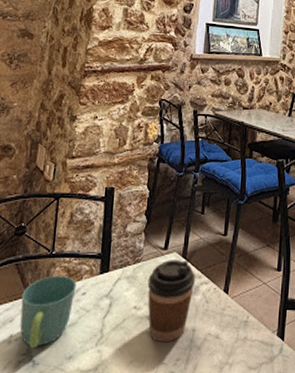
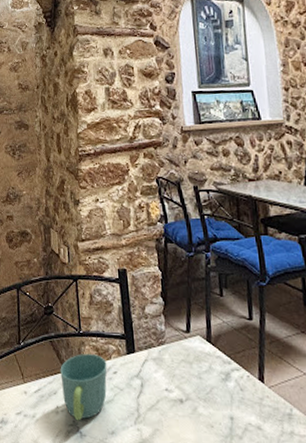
coffee cup: present [147,260,195,343] -> none [175,343,225,428]

